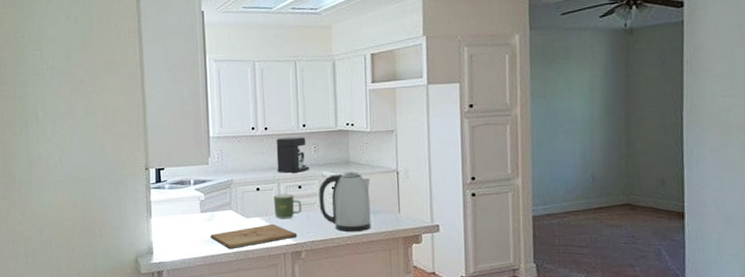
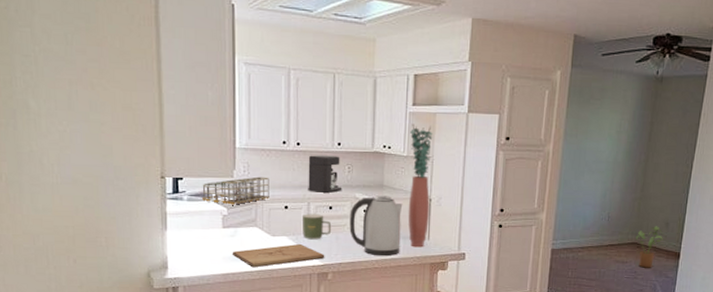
dish rack: none [181,162,242,190] -> present [202,176,269,205]
vase: none [372,100,398,222] -> present [407,123,433,248]
house plant: none [627,184,661,231] -> present [635,226,663,268]

